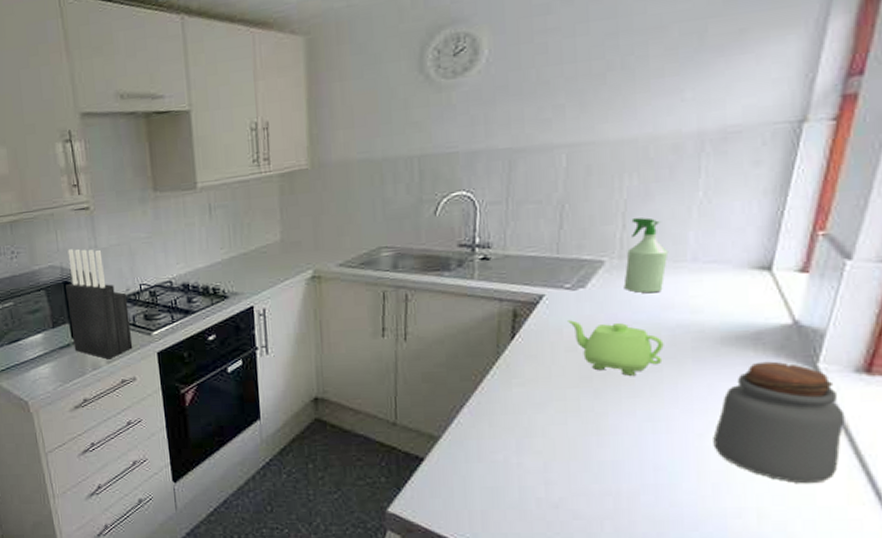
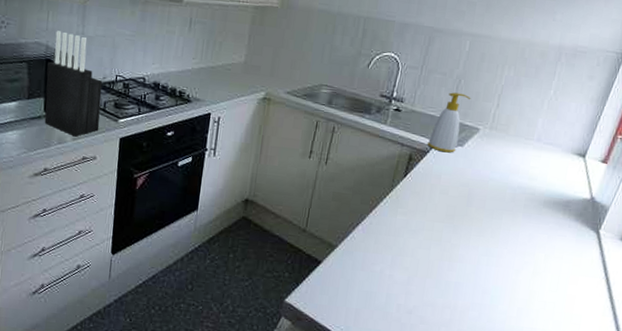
soap bottle: none [534,221,584,300] -> present [427,92,471,153]
teapot: present [568,320,664,376] -> none [446,170,507,220]
spray bottle: present [623,217,669,294] -> none [489,101,524,160]
jar: present [713,361,845,484] -> none [524,223,609,316]

